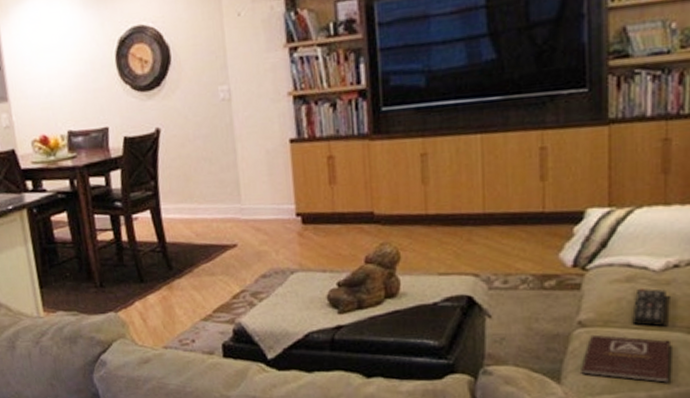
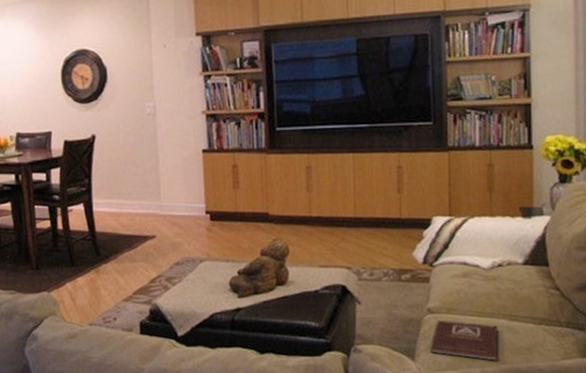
remote control: present [632,288,667,327] -> none [468,282,494,315]

